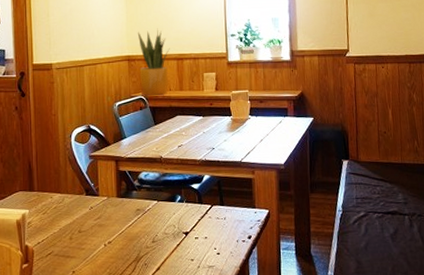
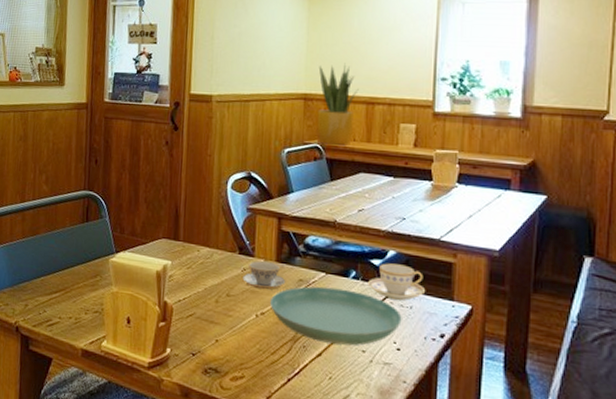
teacup: none [91,197,127,223] -> present [242,260,286,290]
saucer: none [114,212,219,258] -> present [269,286,402,346]
teacup: none [191,185,235,214] -> present [368,263,426,301]

